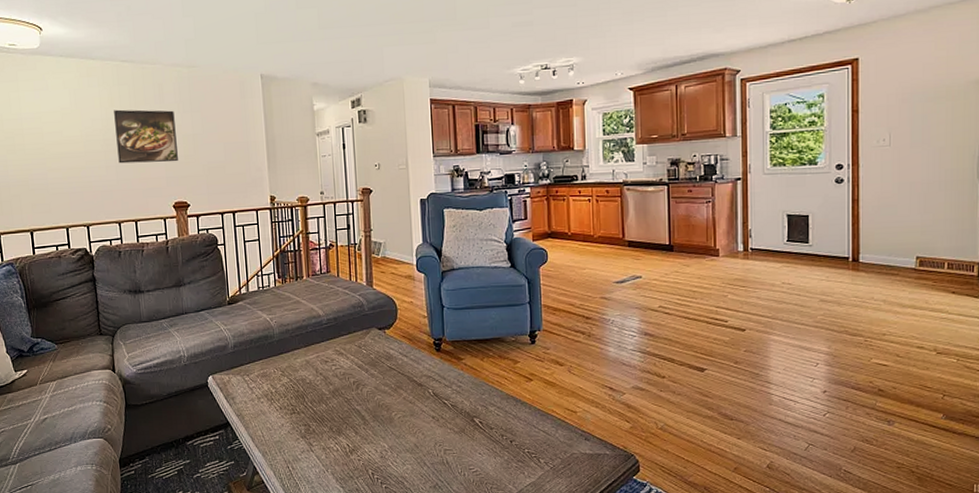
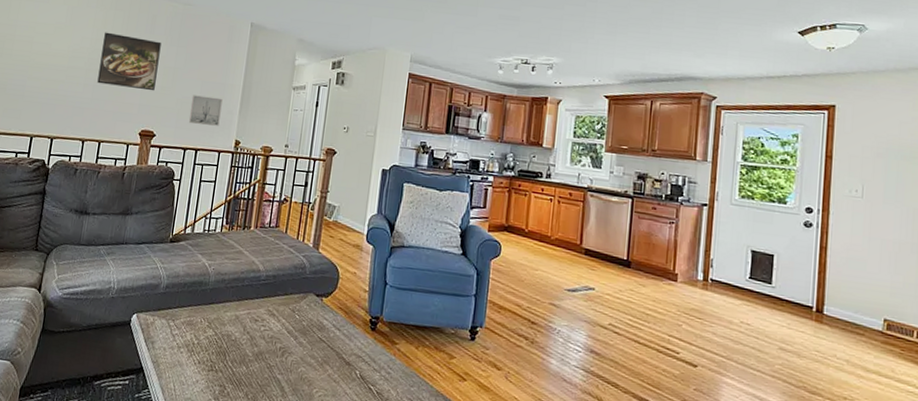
wall art: none [217,157,251,188] -> present [188,95,223,126]

